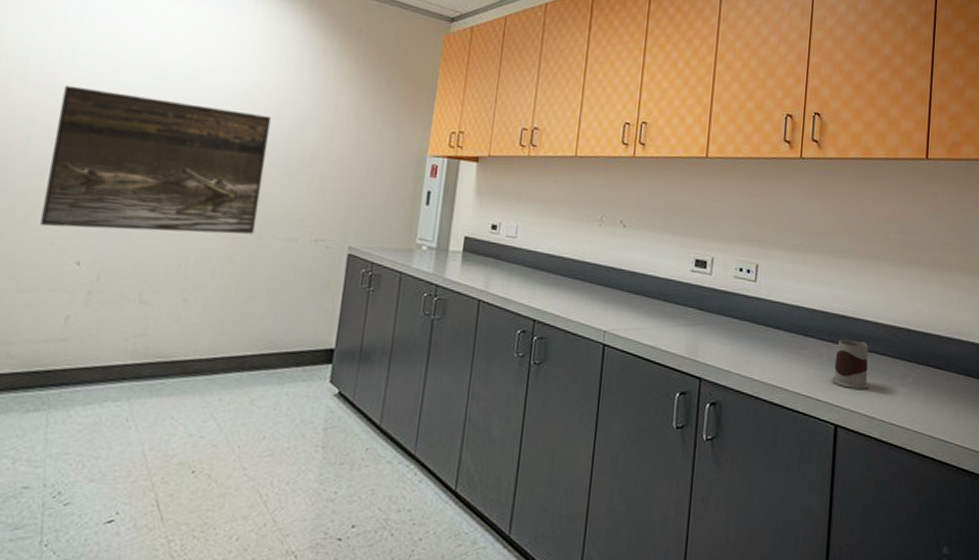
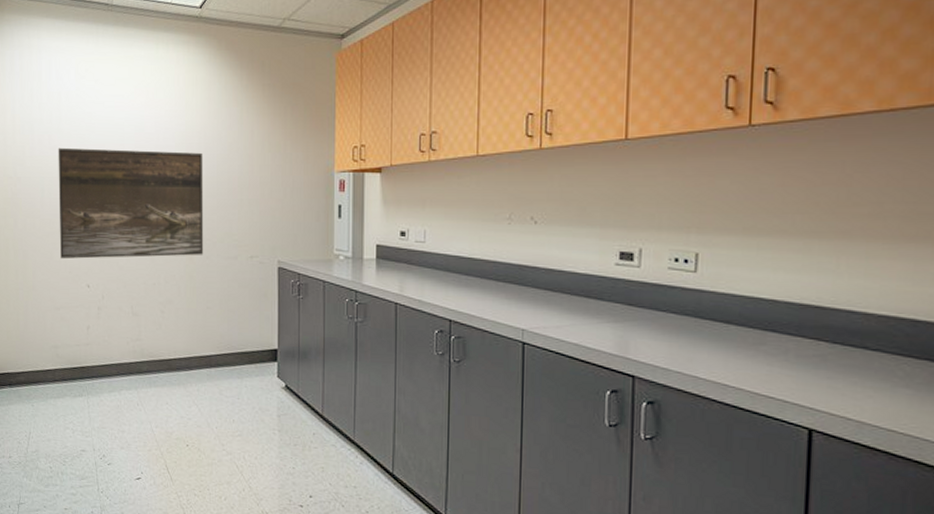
mug: present [832,339,869,389] -> none [803,333,856,390]

